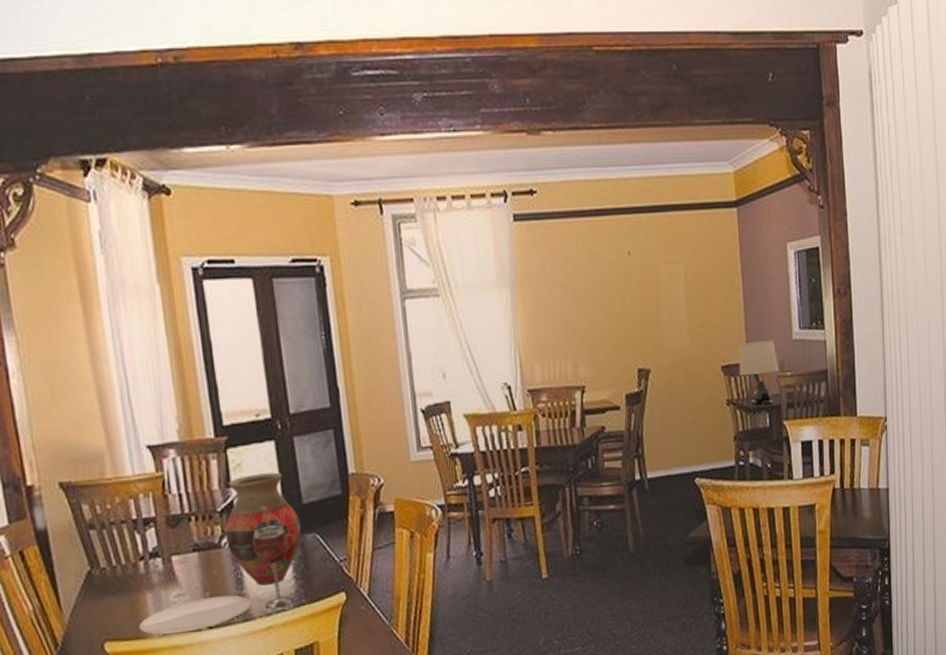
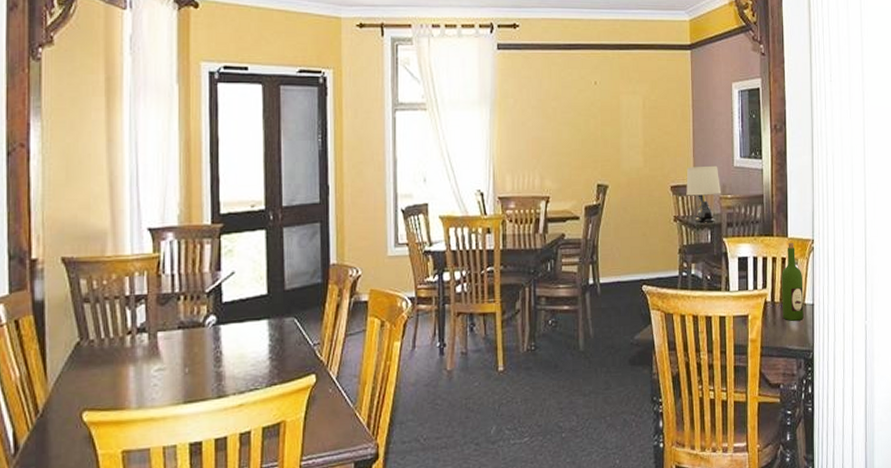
plate: present [139,595,252,636] -> none [118,372,227,408]
vase: present [224,472,302,586] -> none [209,259,282,365]
wineglass: present [252,519,294,608] -> none [235,303,267,386]
wine bottle: none [851,421,878,509] -> present [781,242,804,321]

